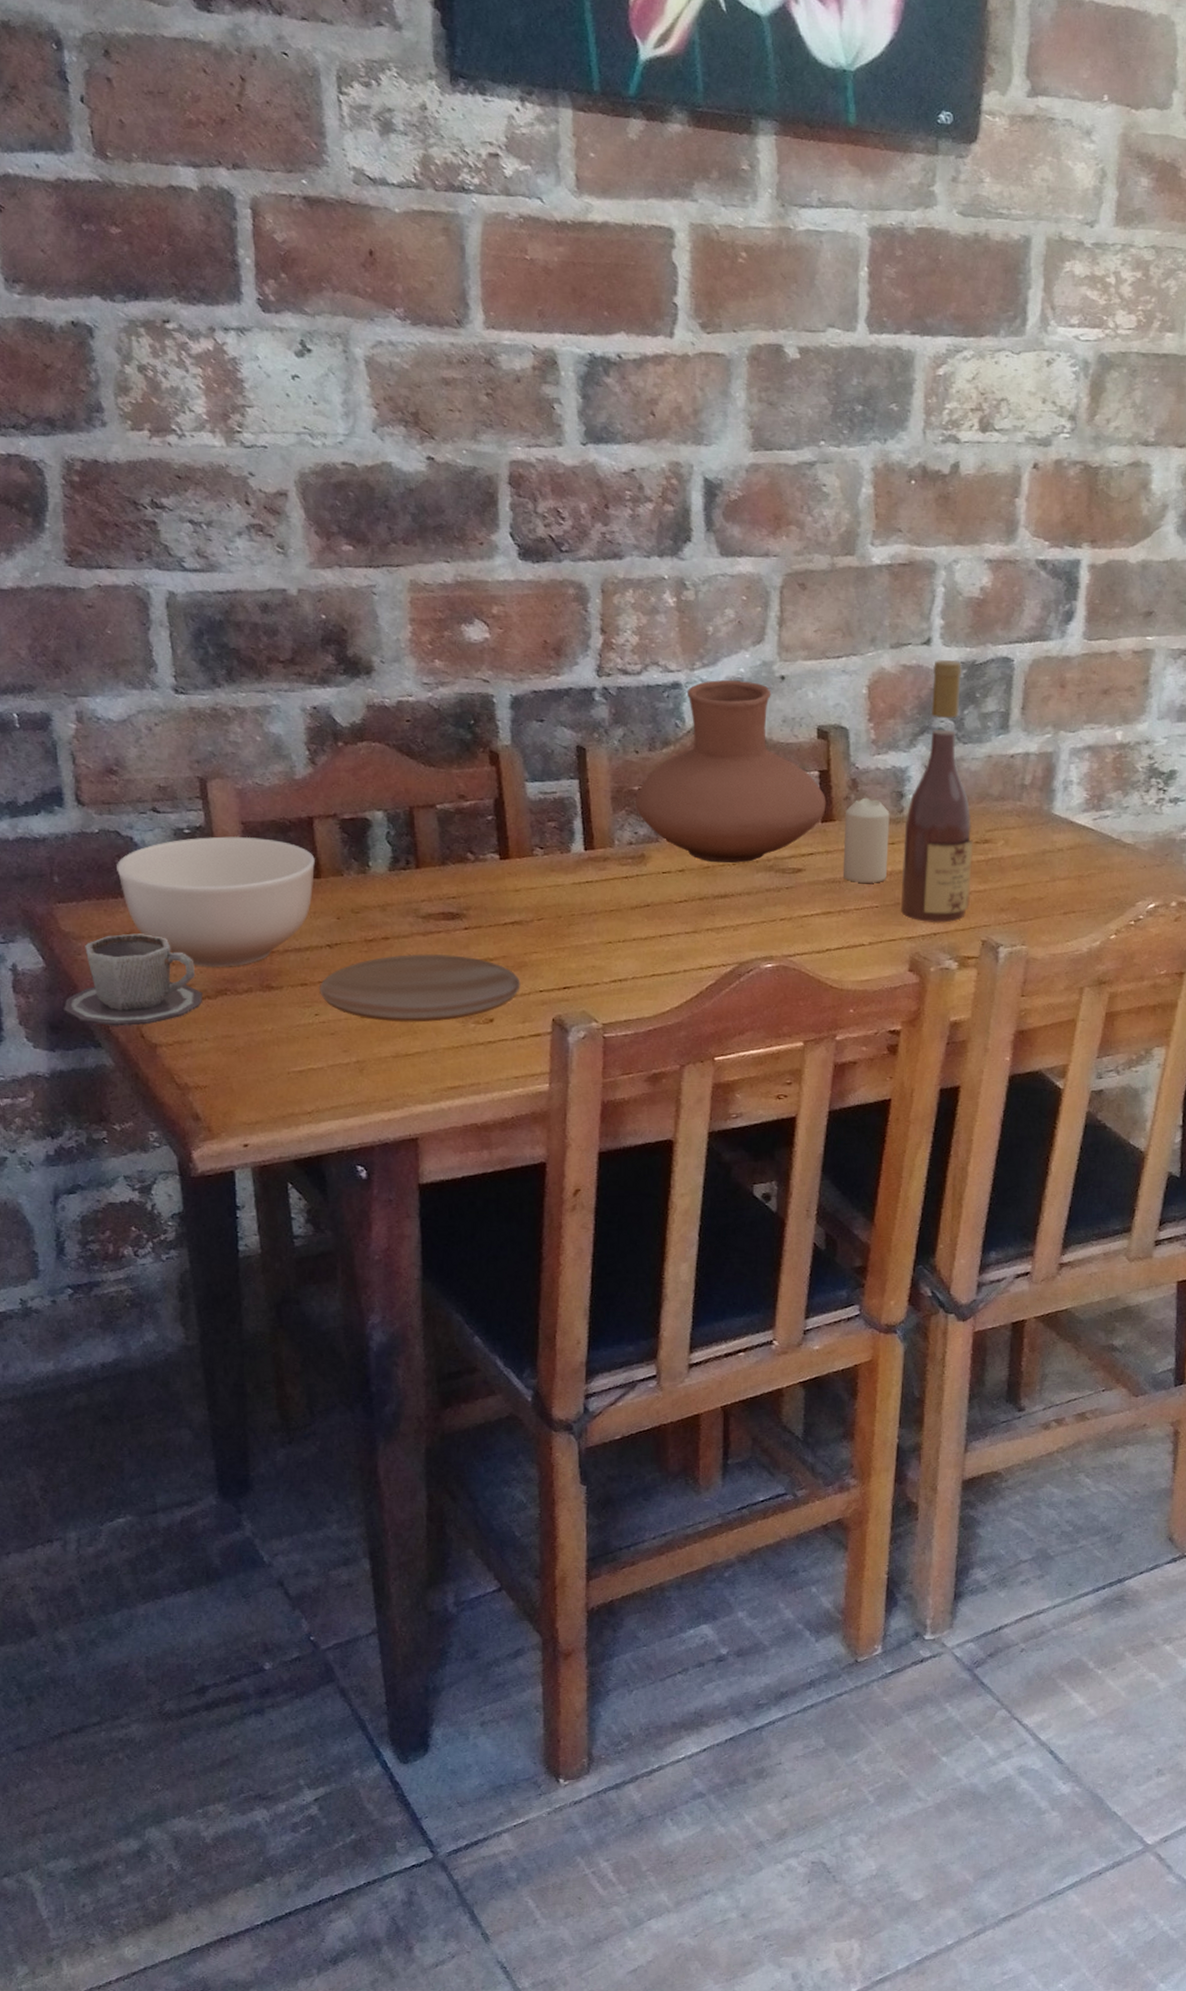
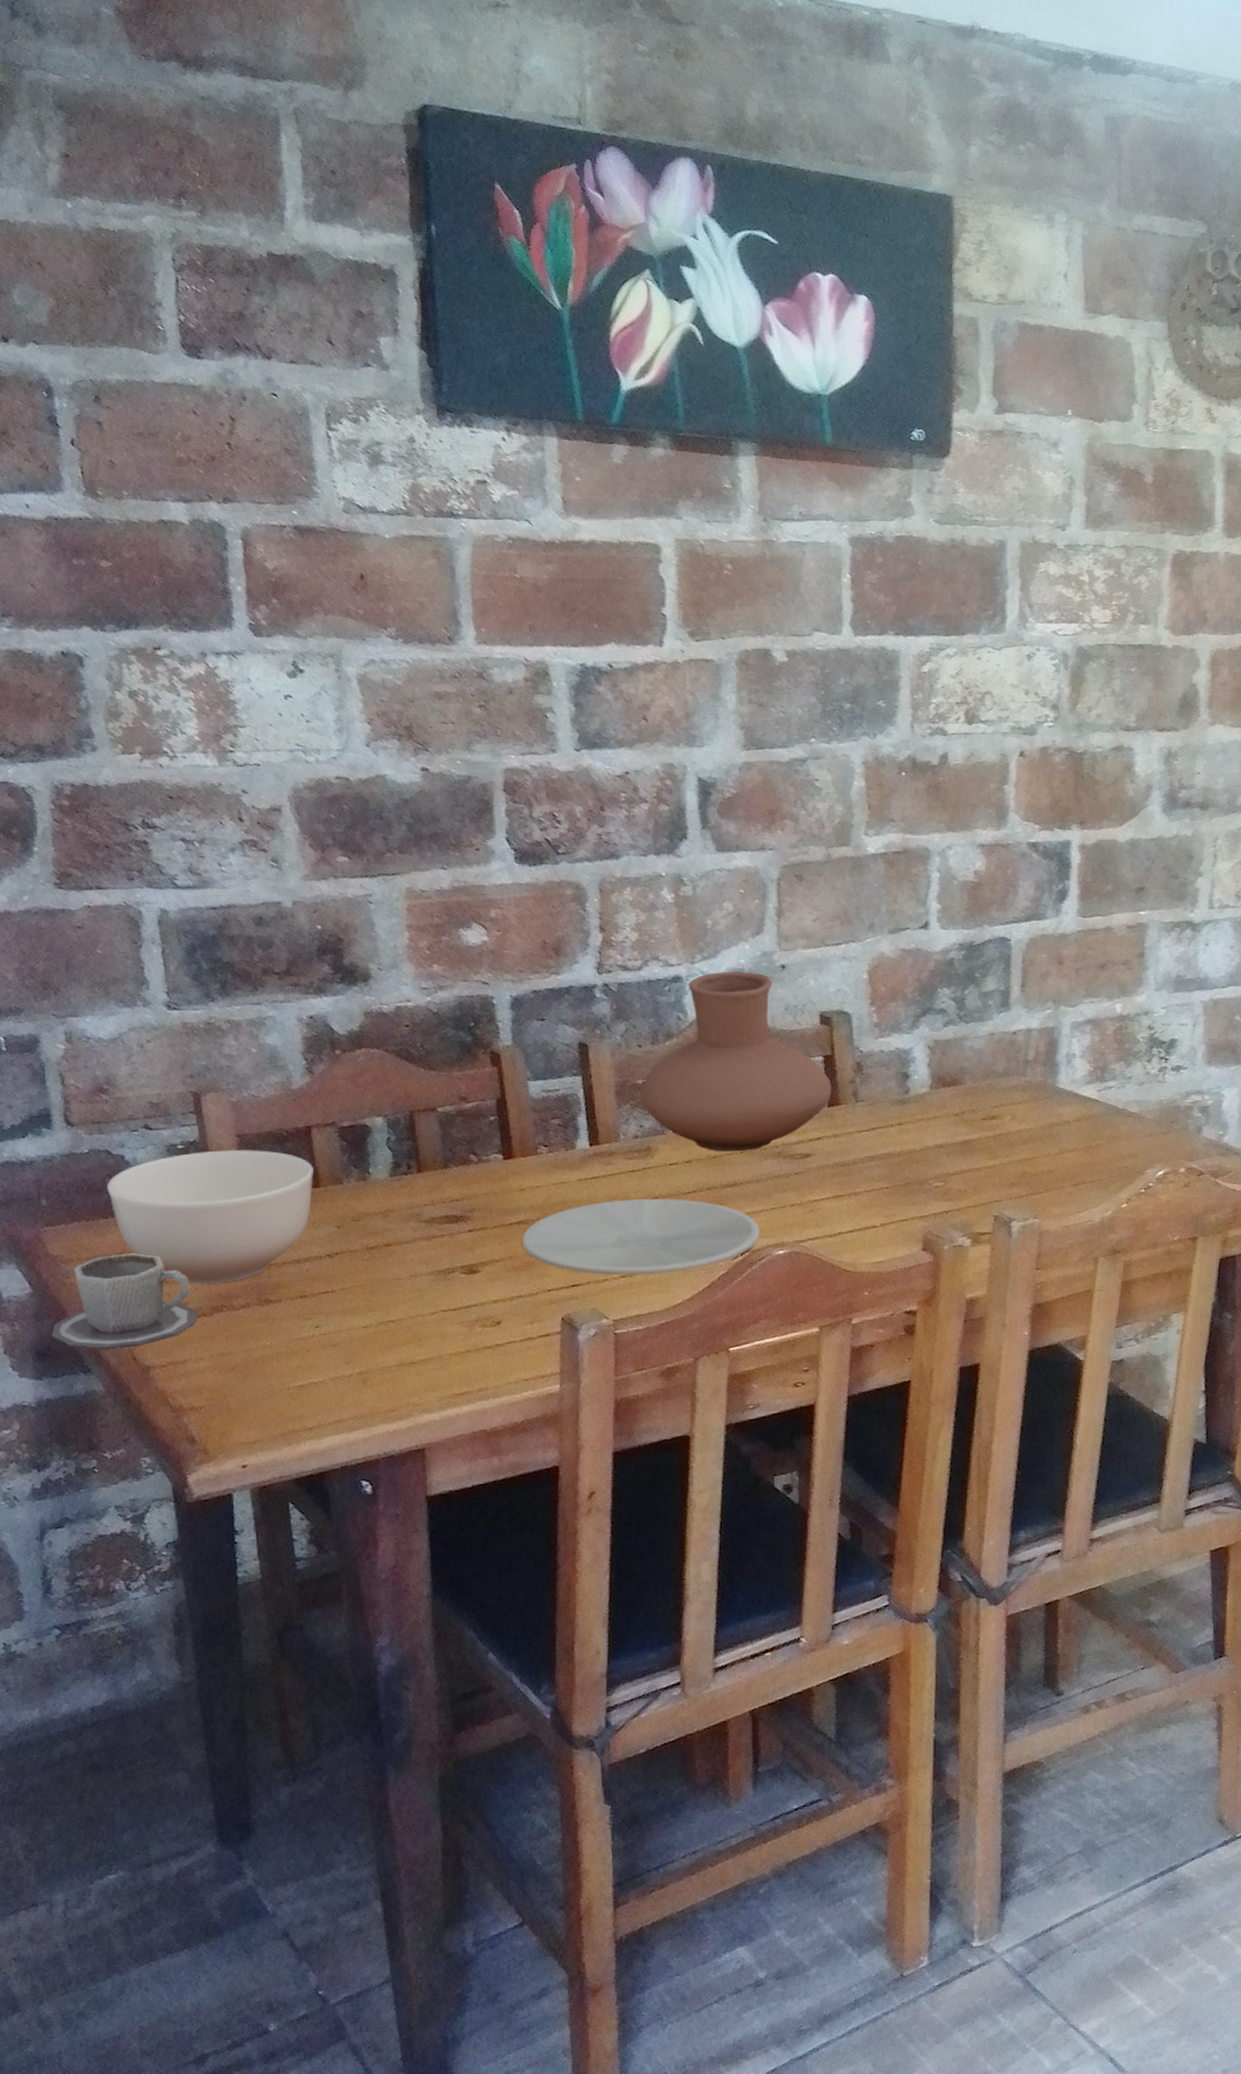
plate: present [320,954,521,1023] -> none [320,1258,528,1330]
plate: none [515,905,749,982] -> present [521,1199,760,1276]
candle: present [842,797,890,883] -> none [851,1080,896,1165]
wine bottle: present [900,659,973,923] -> none [910,942,981,1201]

